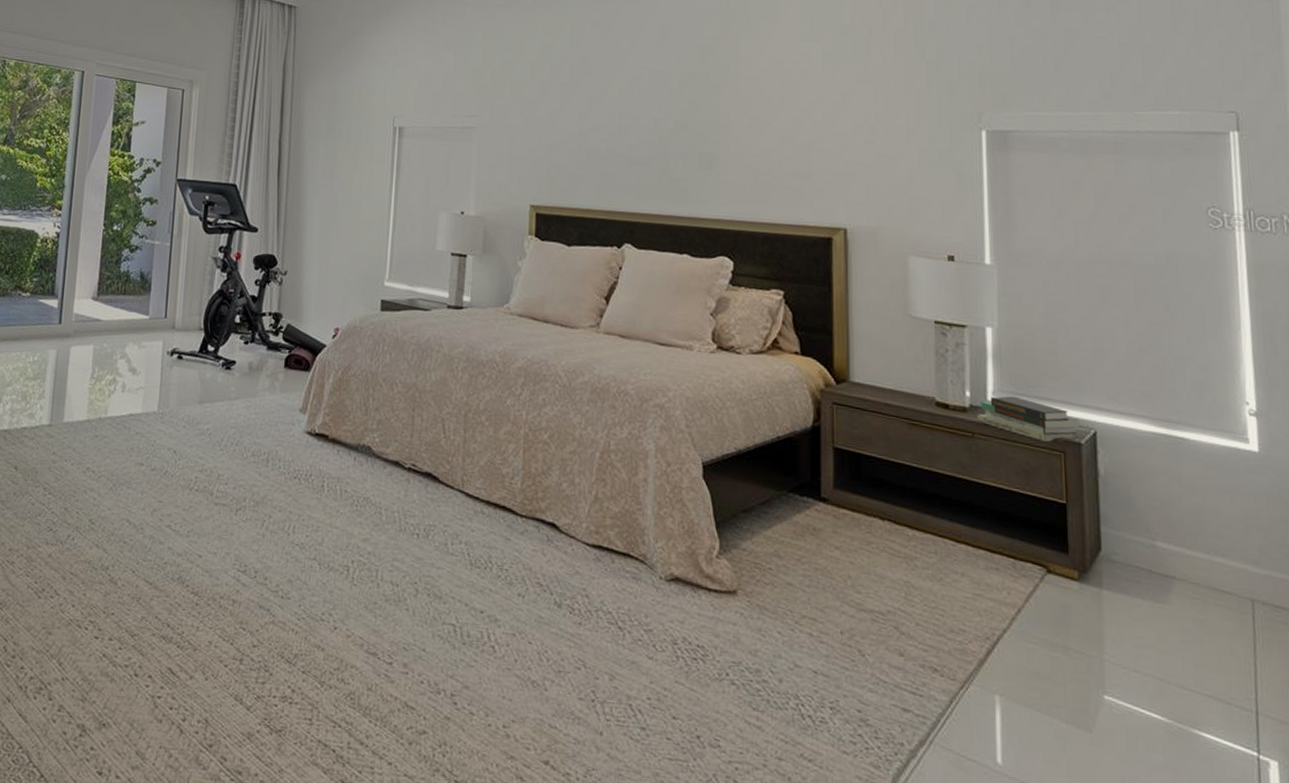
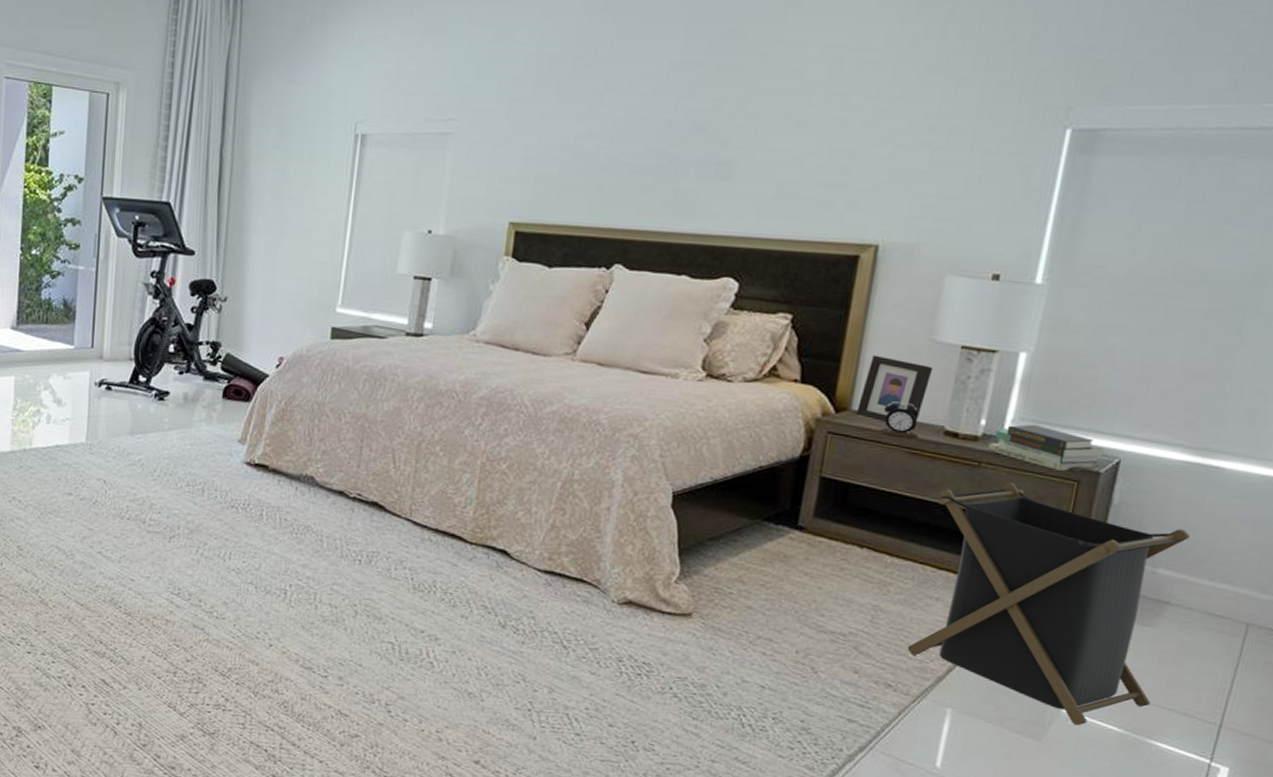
picture frame: none [855,329,914,401] -> present [857,355,934,430]
alarm clock: none [878,373,914,411] -> present [879,401,920,440]
laundry basket: none [943,453,1185,714] -> present [907,482,1190,726]

